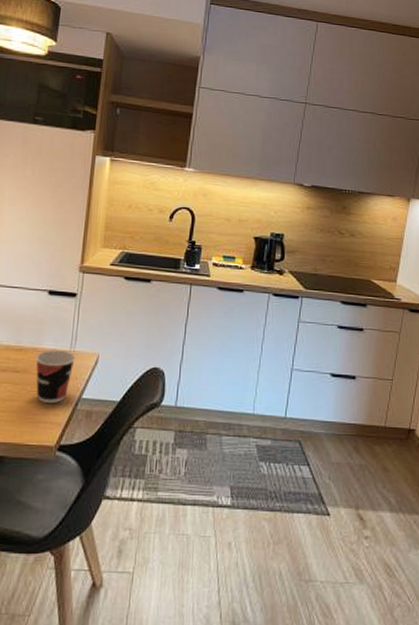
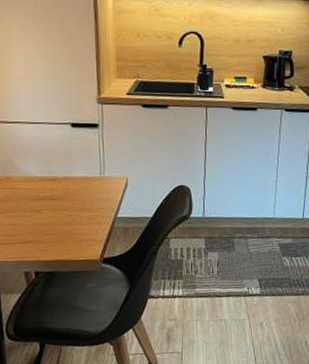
cup: present [36,350,76,404] -> none [69,177,106,225]

